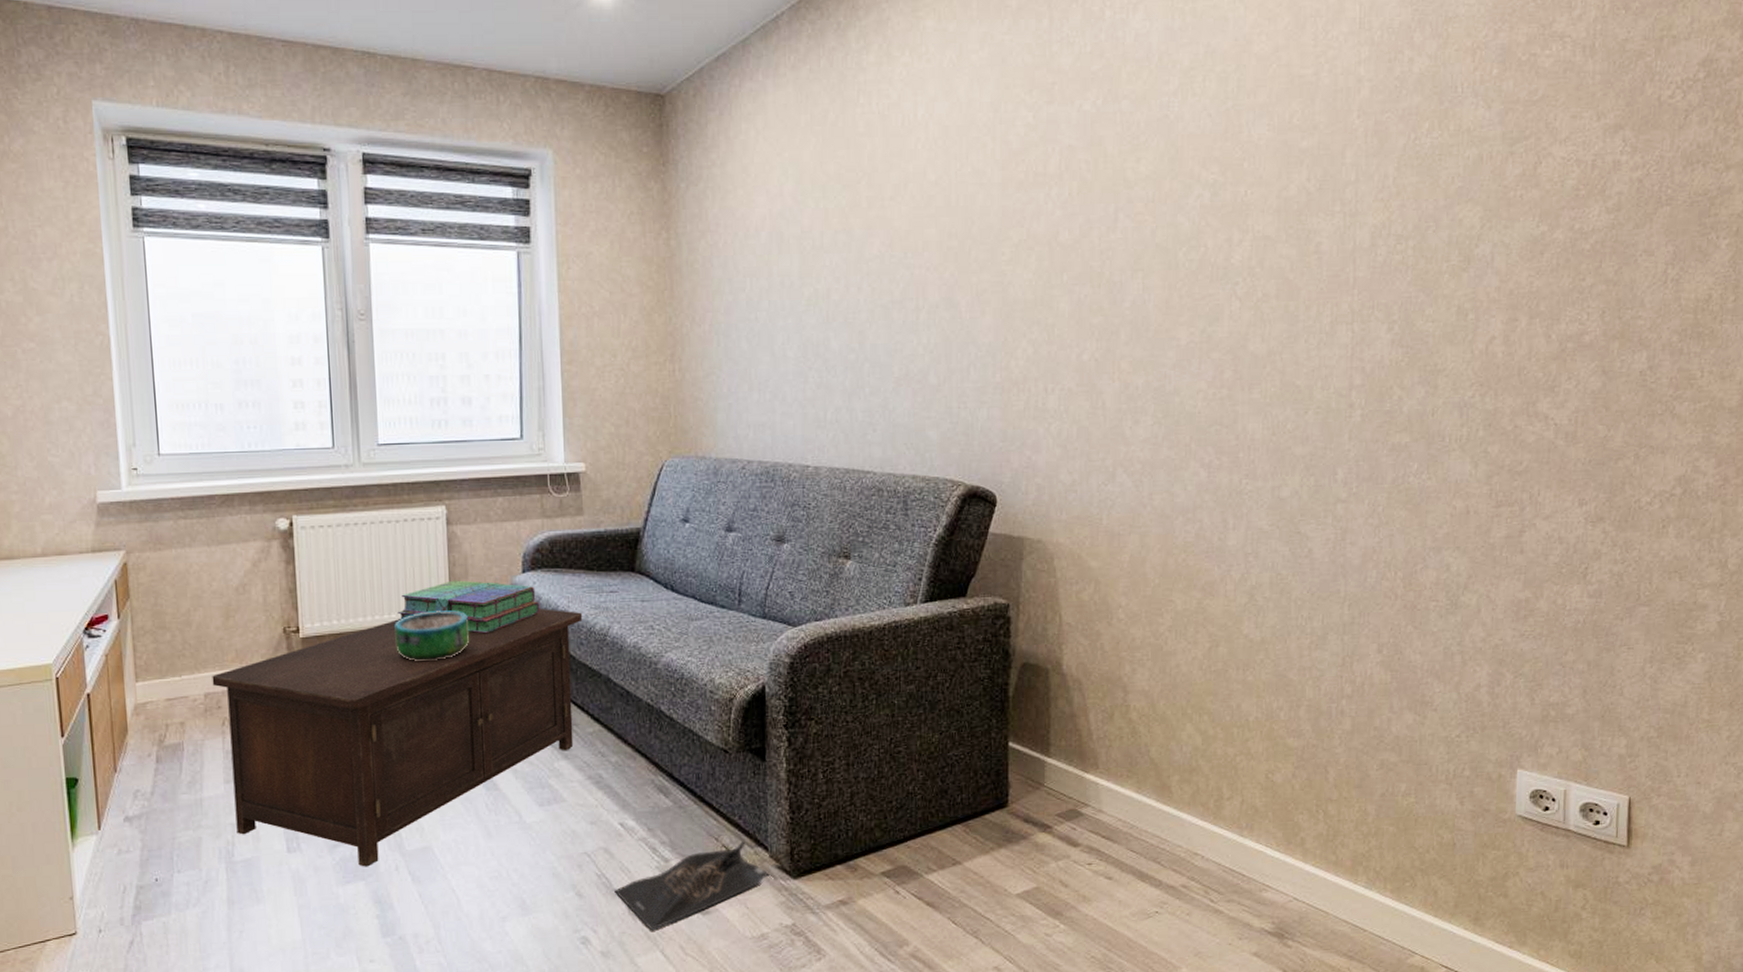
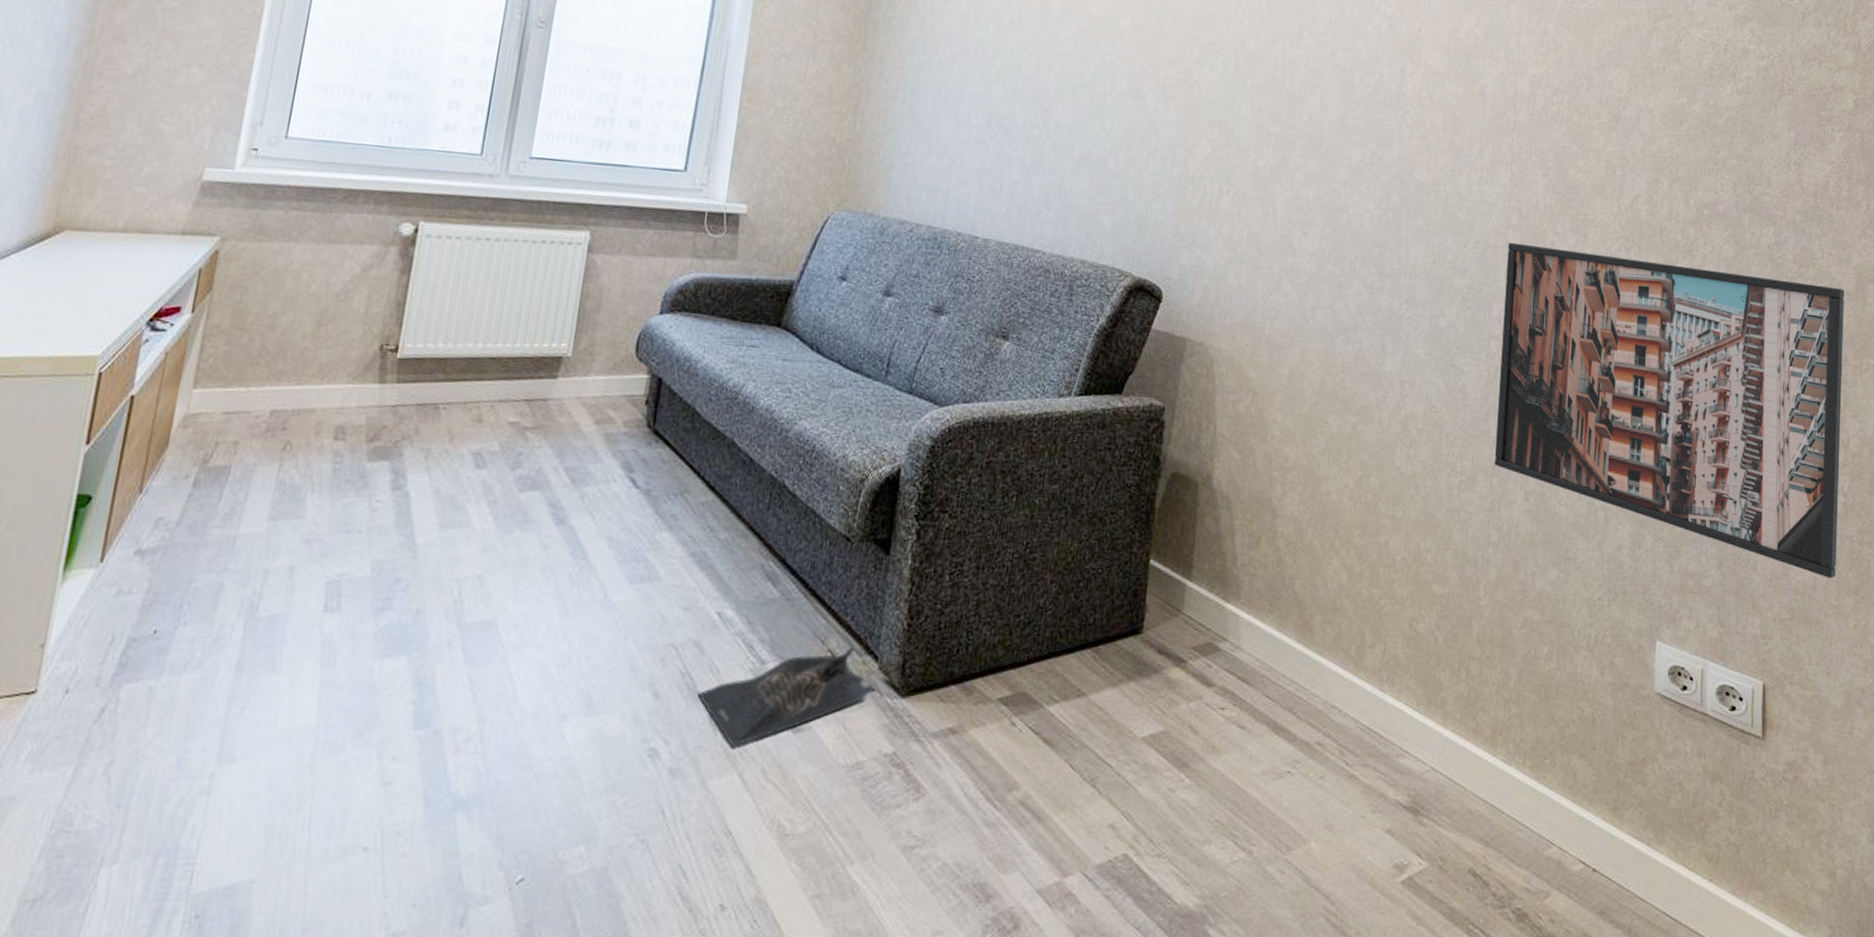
cabinet: present [212,609,583,867] -> none [268,349,717,639]
decorative bowl: present [394,610,469,661] -> none [504,344,591,401]
stack of books: present [398,580,540,634] -> none [514,313,673,377]
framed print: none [1344,403,1727,695] -> present [1494,242,1845,578]

